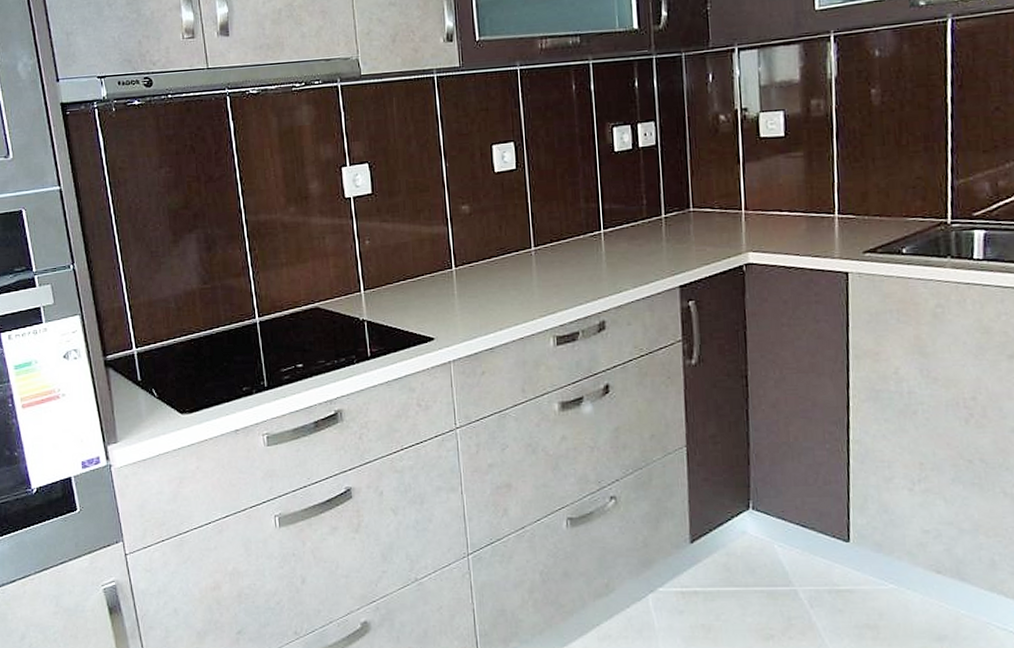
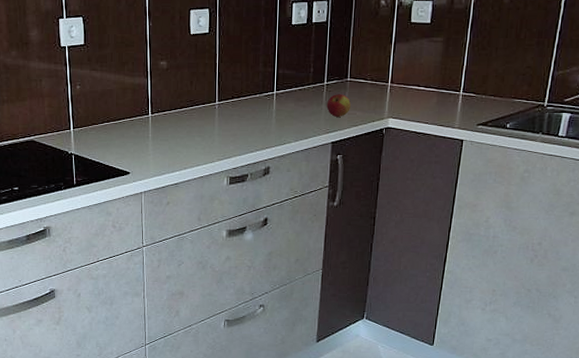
apple: none [668,227,699,255] -> present [327,94,351,117]

